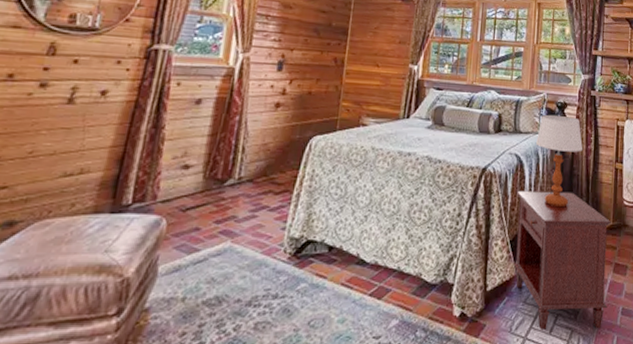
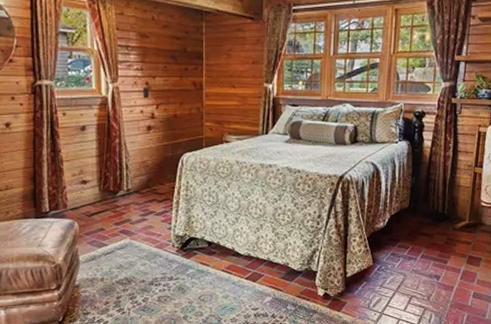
nightstand: present [513,190,611,330] -> none [370,195,467,308]
table lamp: present [536,114,584,208] -> none [392,124,441,209]

